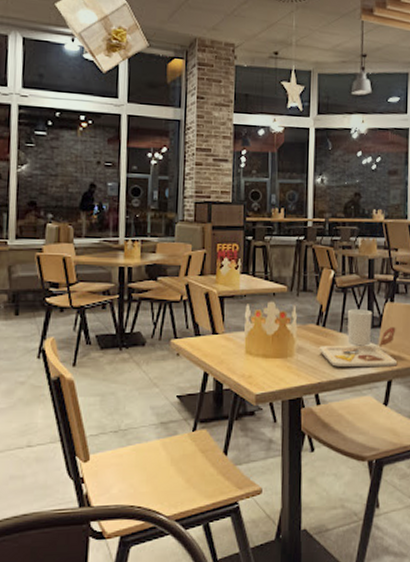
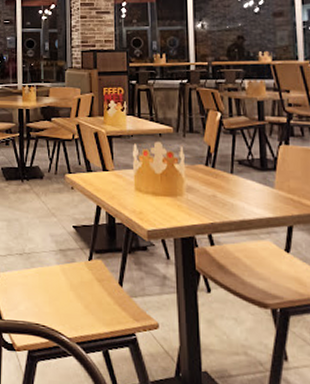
food tray: present [318,309,397,367] -> none [209,151,297,212]

